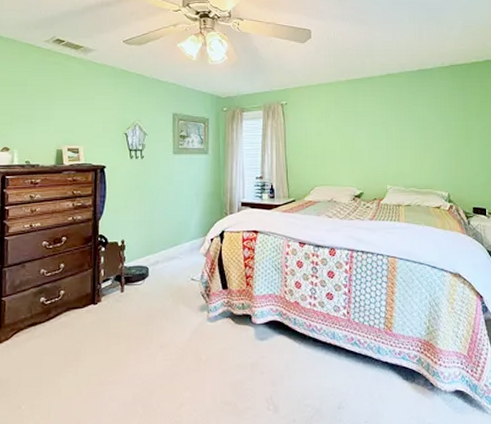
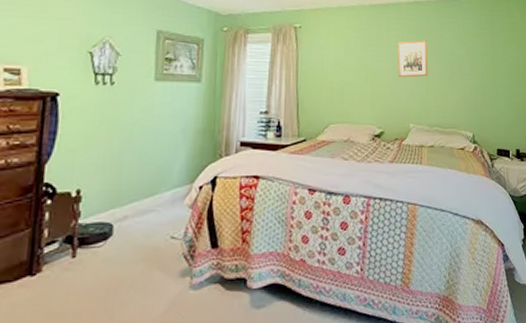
picture frame: none [373,109,403,144] -> present [397,40,428,78]

